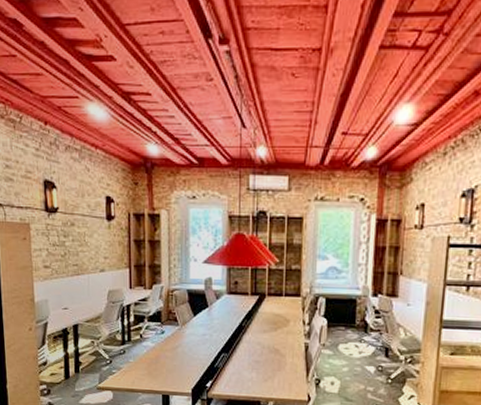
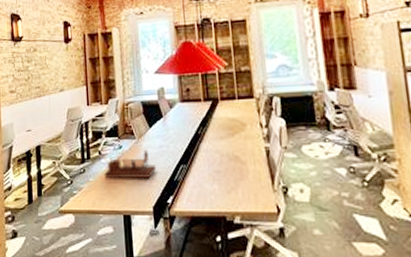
desk organizer: none [144,335,197,363] -> present [103,149,156,178]

